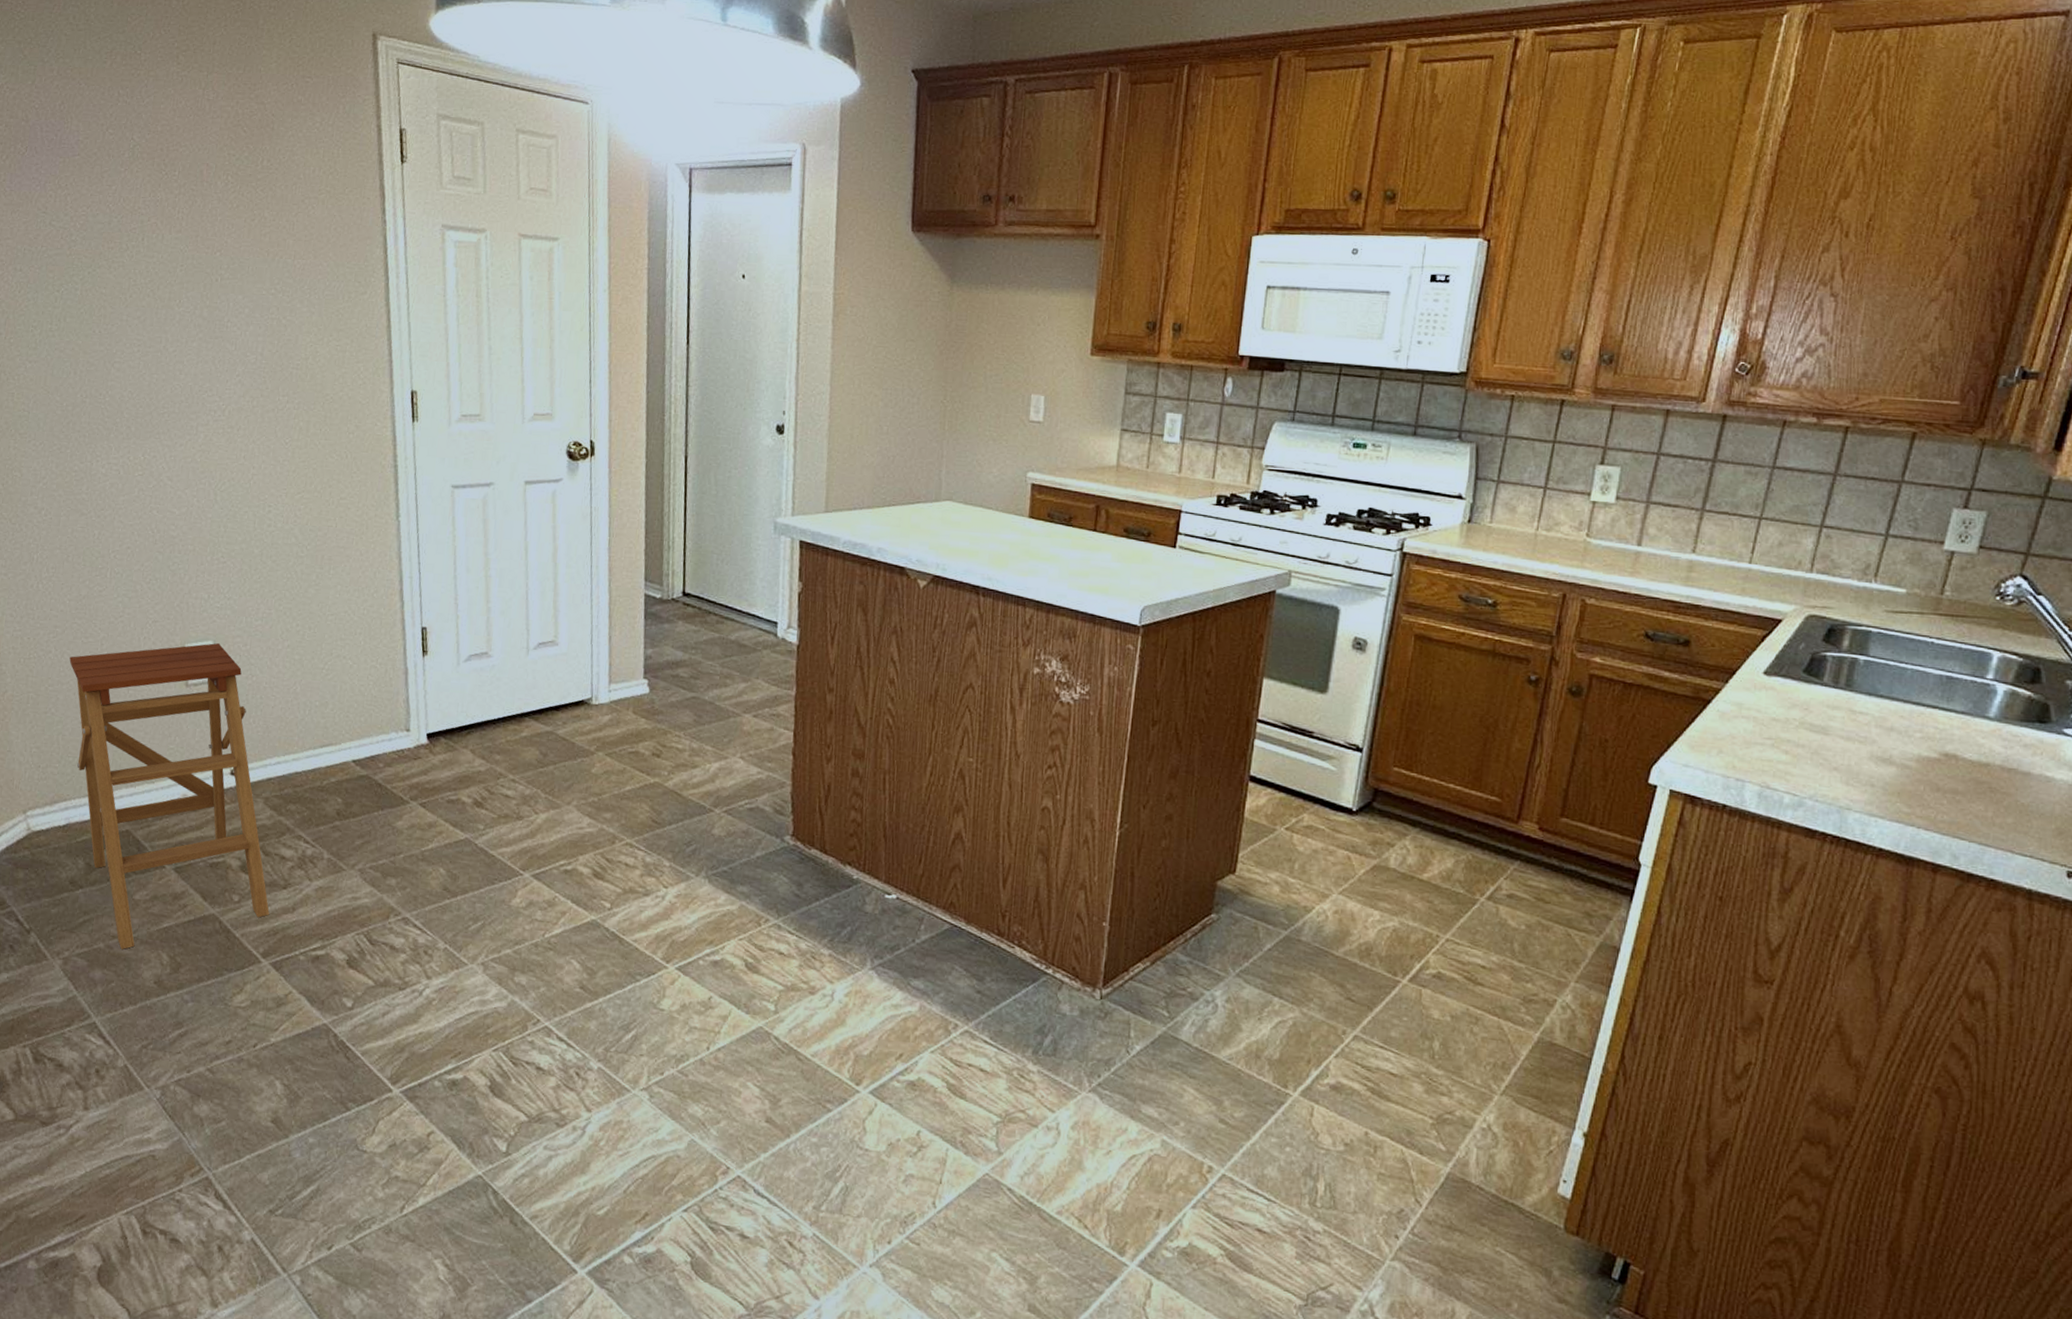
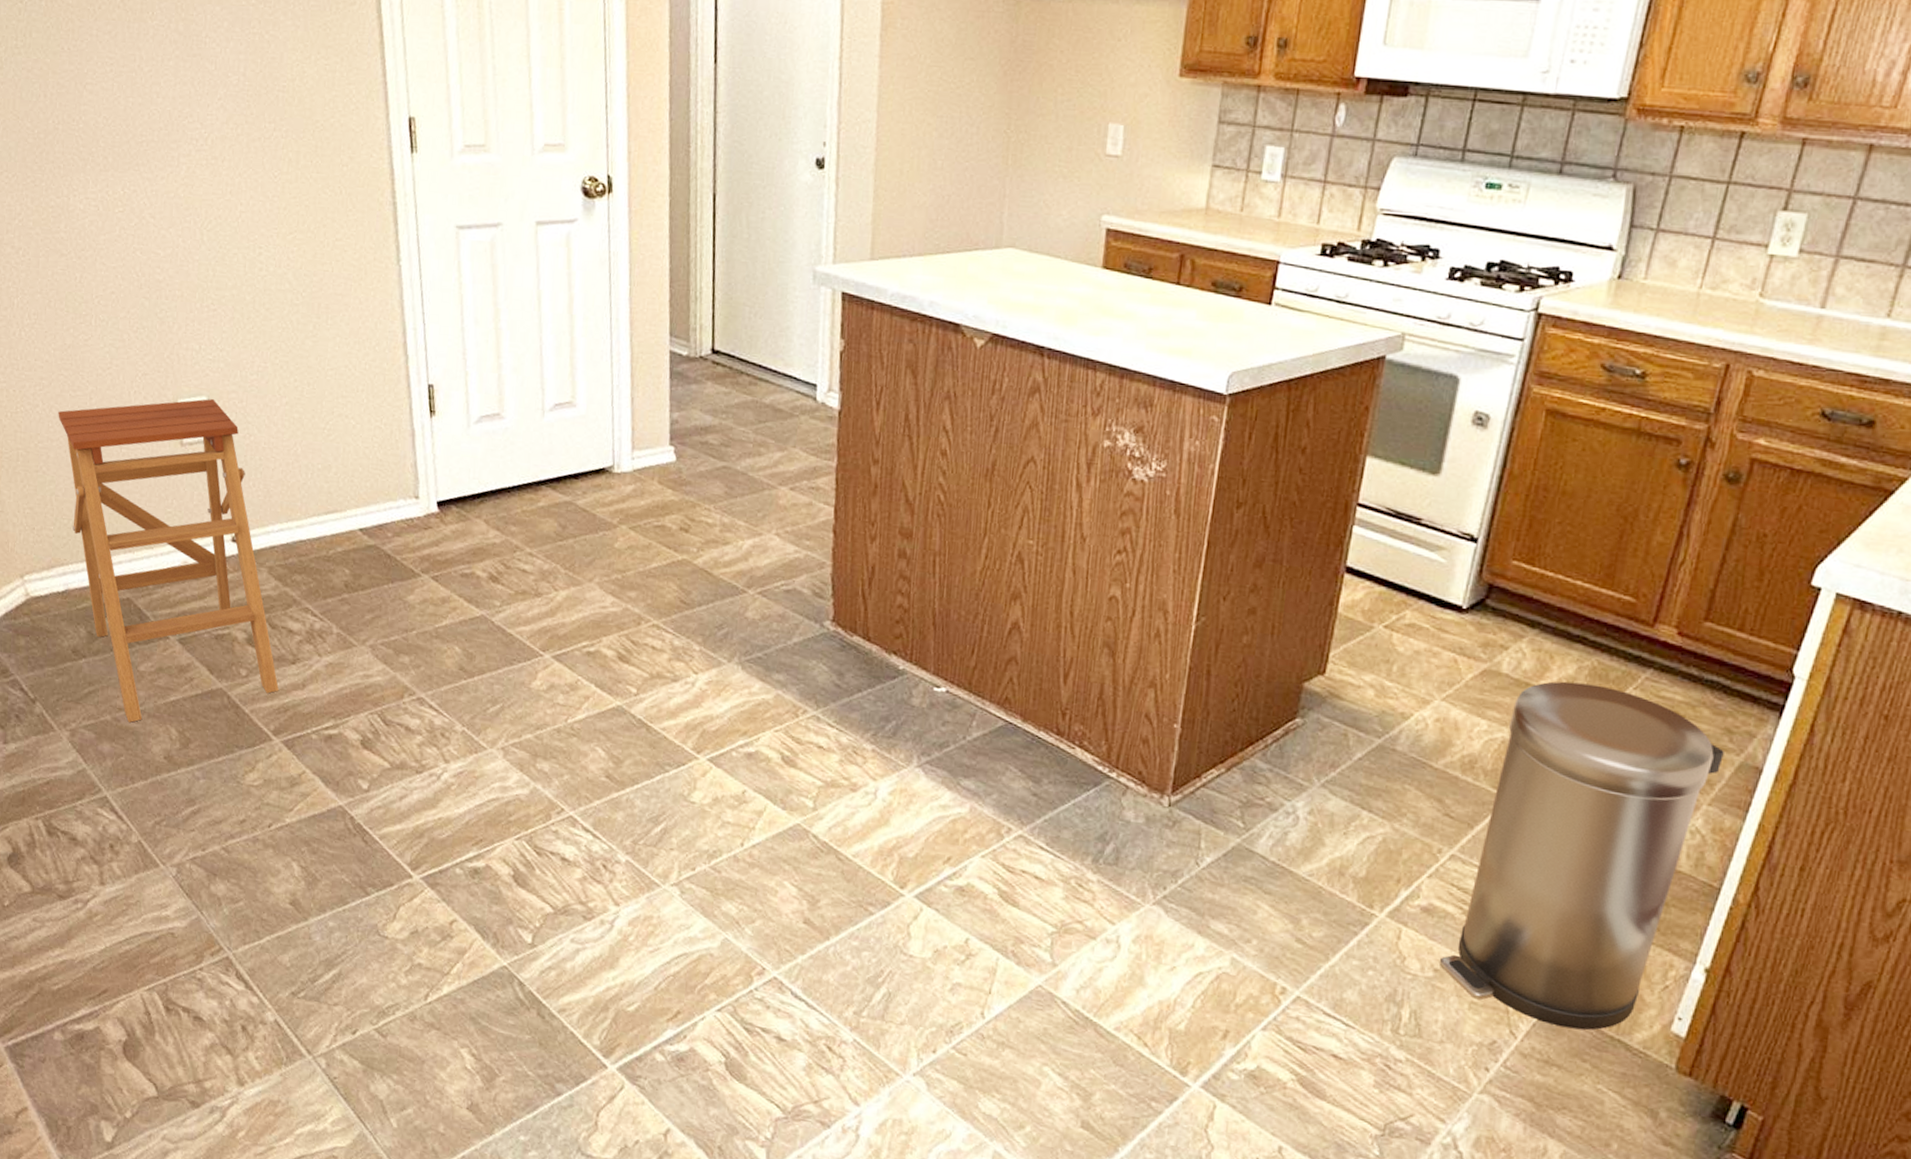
pedal bin: none [1348,874,1586,1195] -> present [1438,681,1724,1030]

